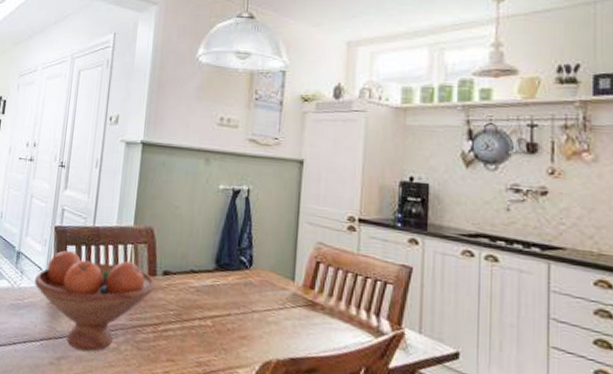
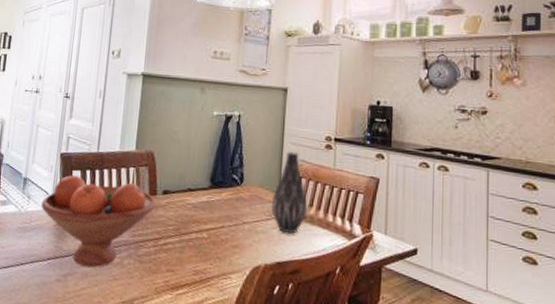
vase: none [285,232,327,327] -> present [272,151,308,234]

